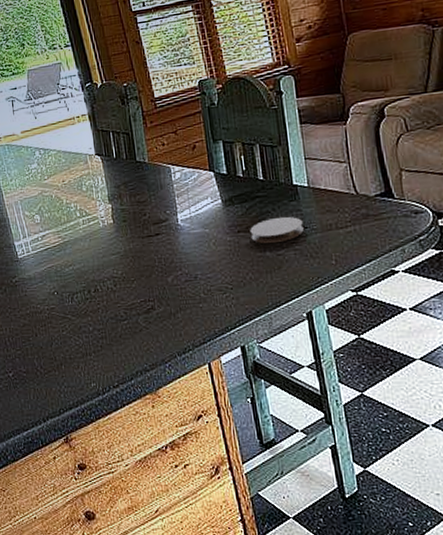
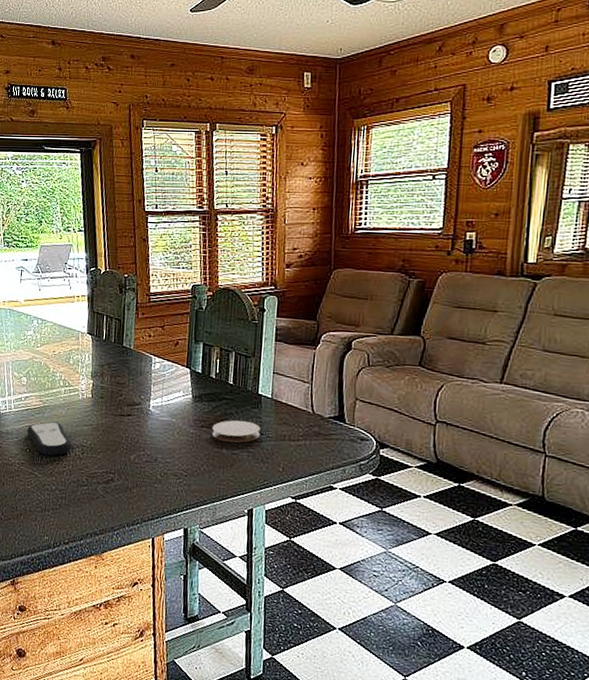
remote control: none [50,257,103,295] -> present [27,421,72,456]

